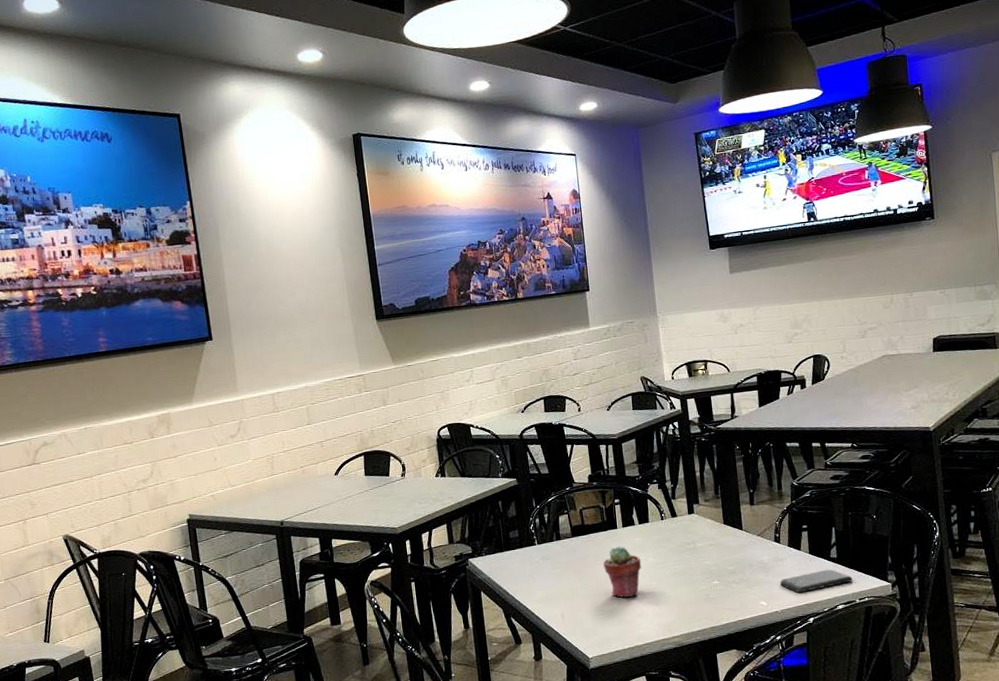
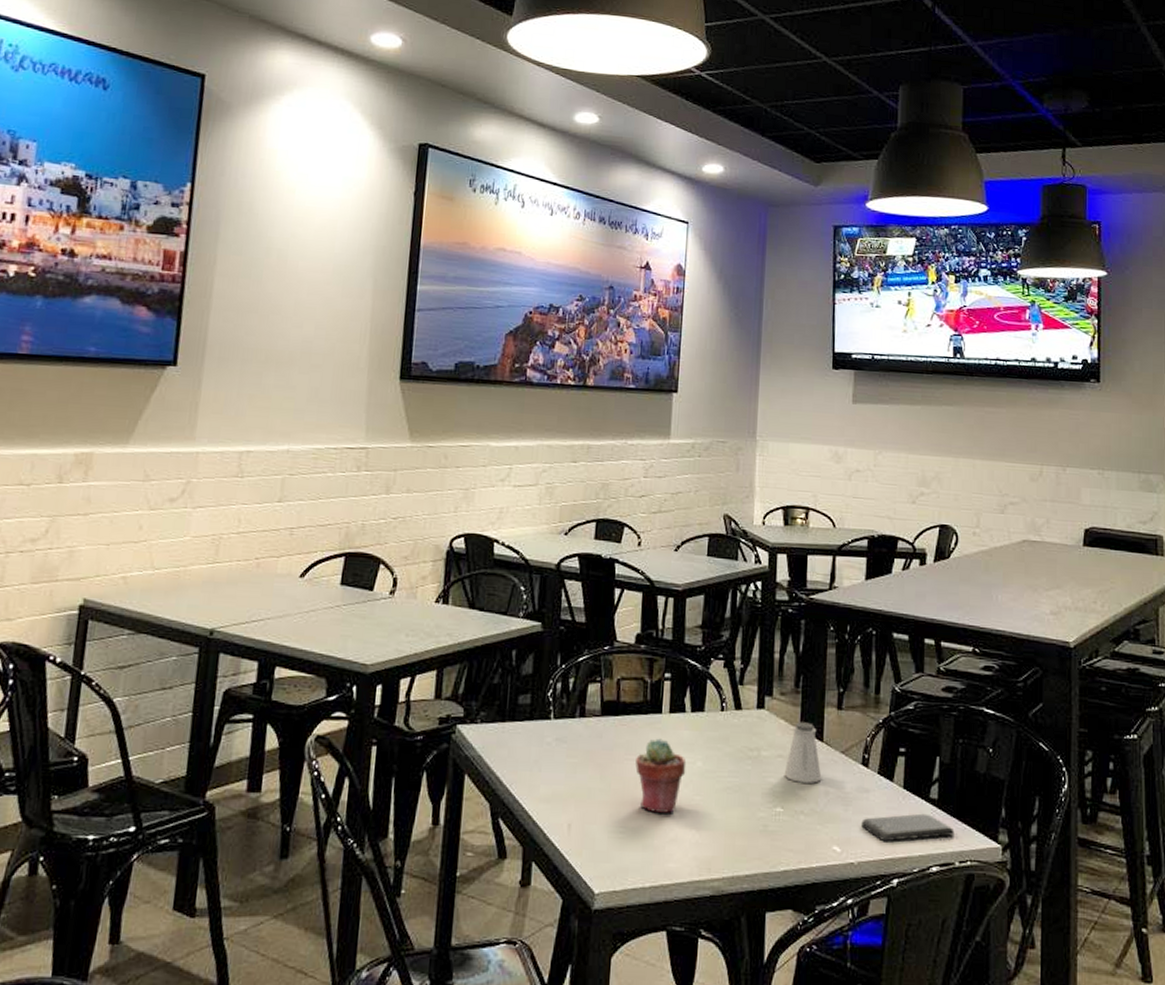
saltshaker: none [716,518,745,562] -> present [784,722,822,783]

